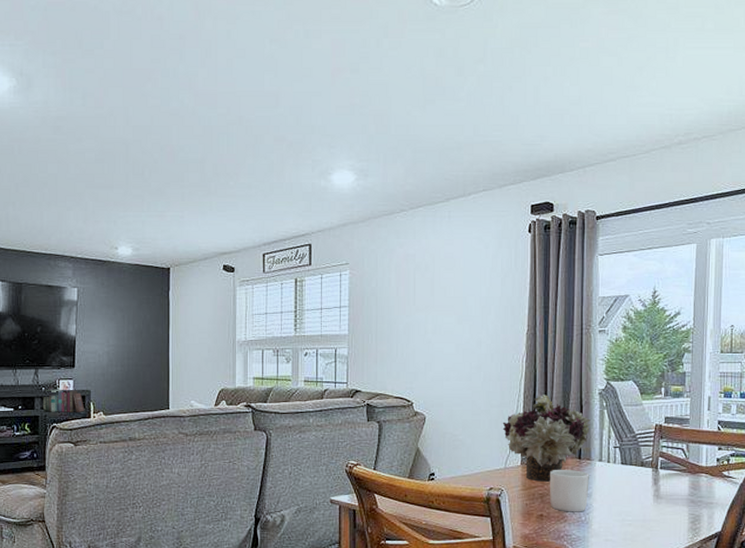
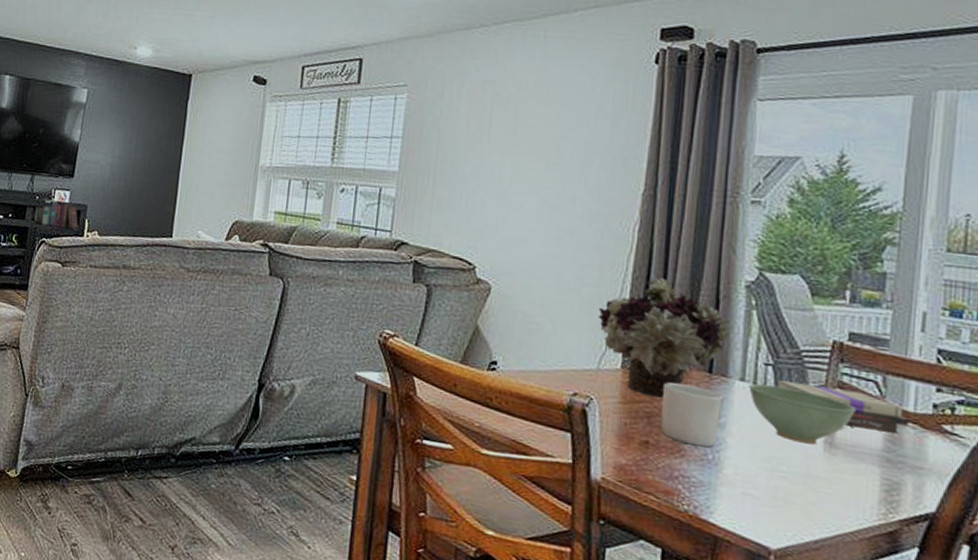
bowl: none [605,462,671,499] -> present [748,383,856,445]
books: none [623,457,703,482] -> present [777,380,909,433]

